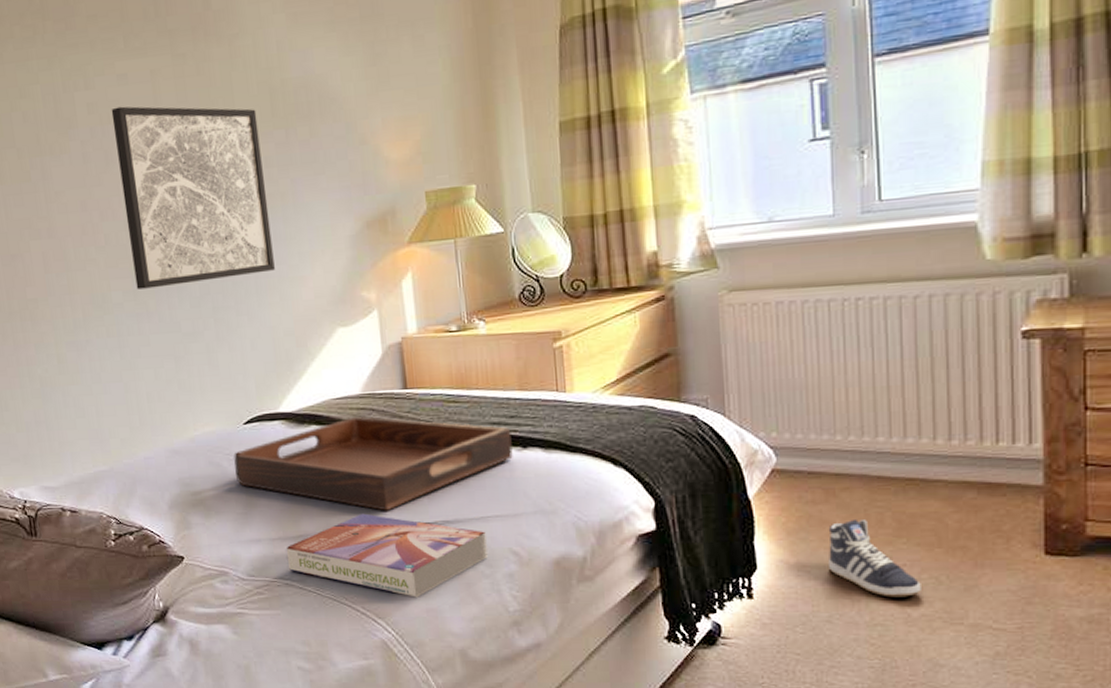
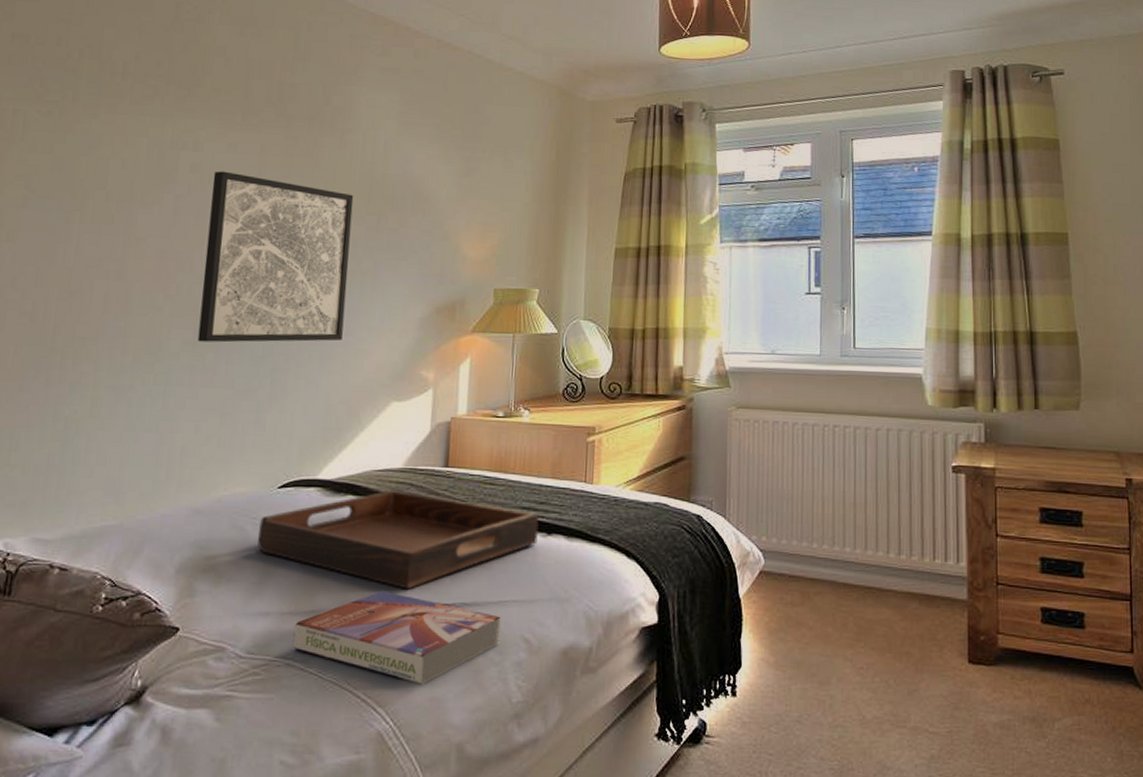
sneaker: present [828,518,921,597] -> none [801,621,874,699]

